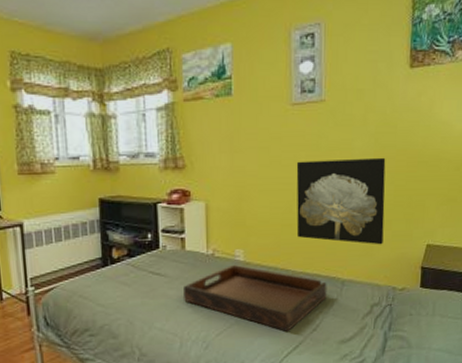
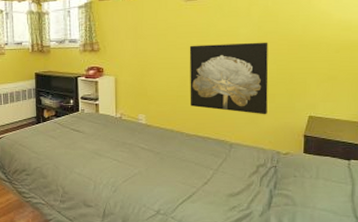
serving tray: present [184,264,327,331] -> none [97,126,217,183]

